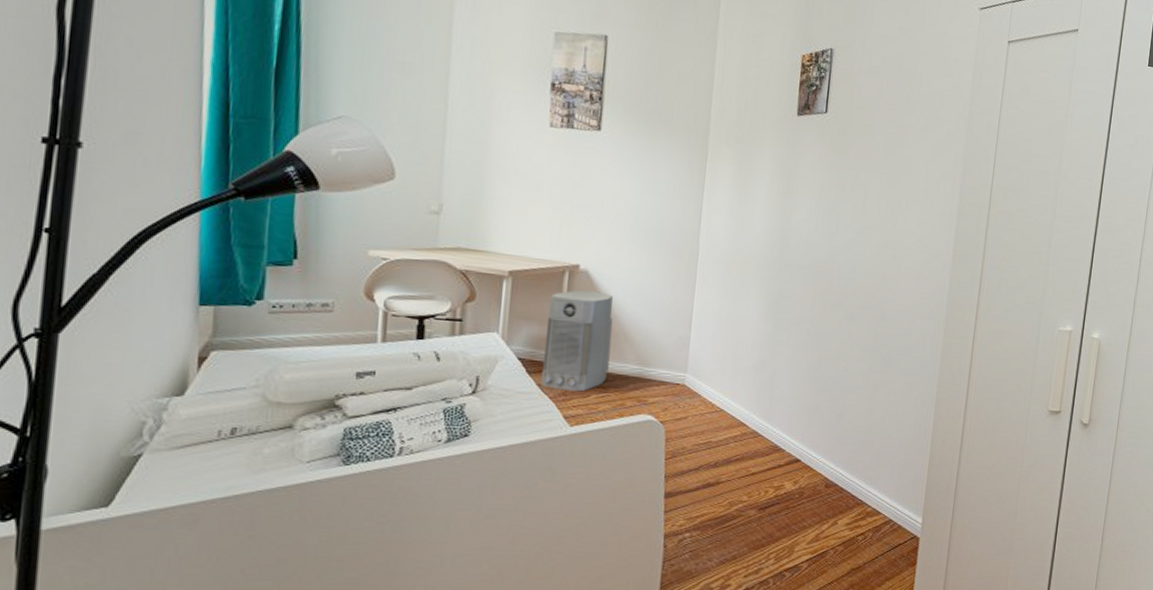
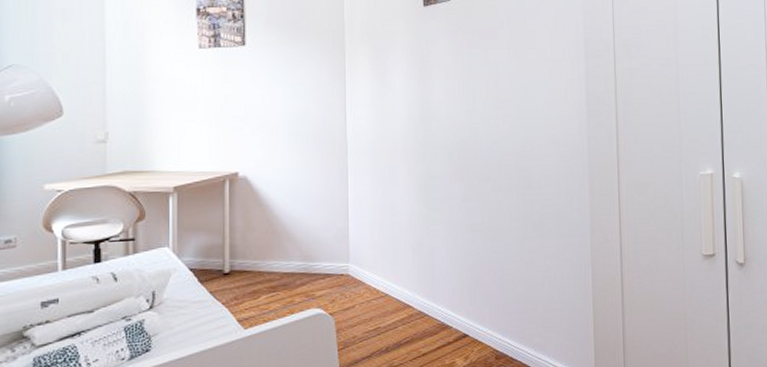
air purifier: present [540,290,614,392] -> none [212,195,275,295]

